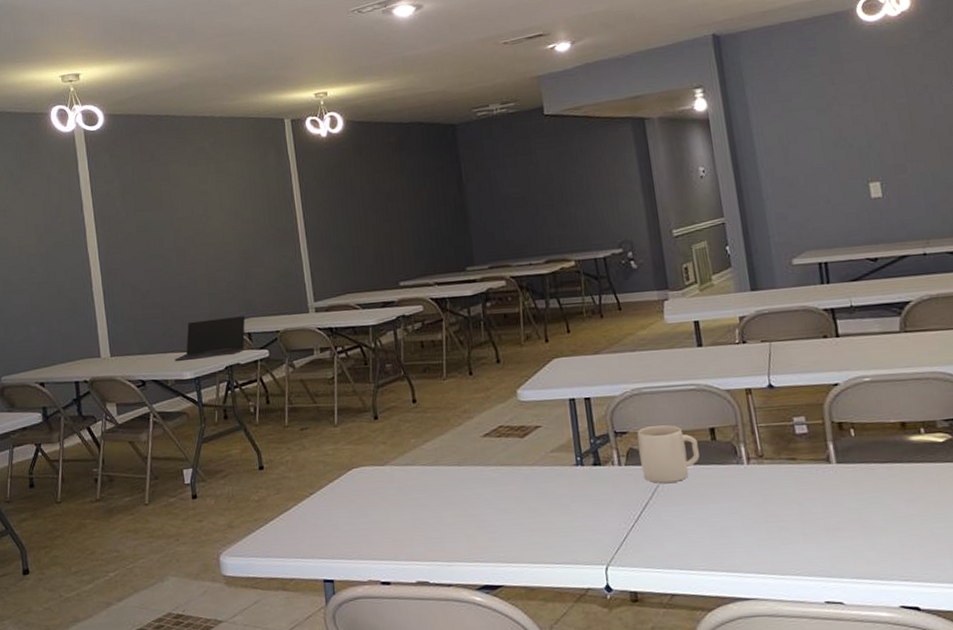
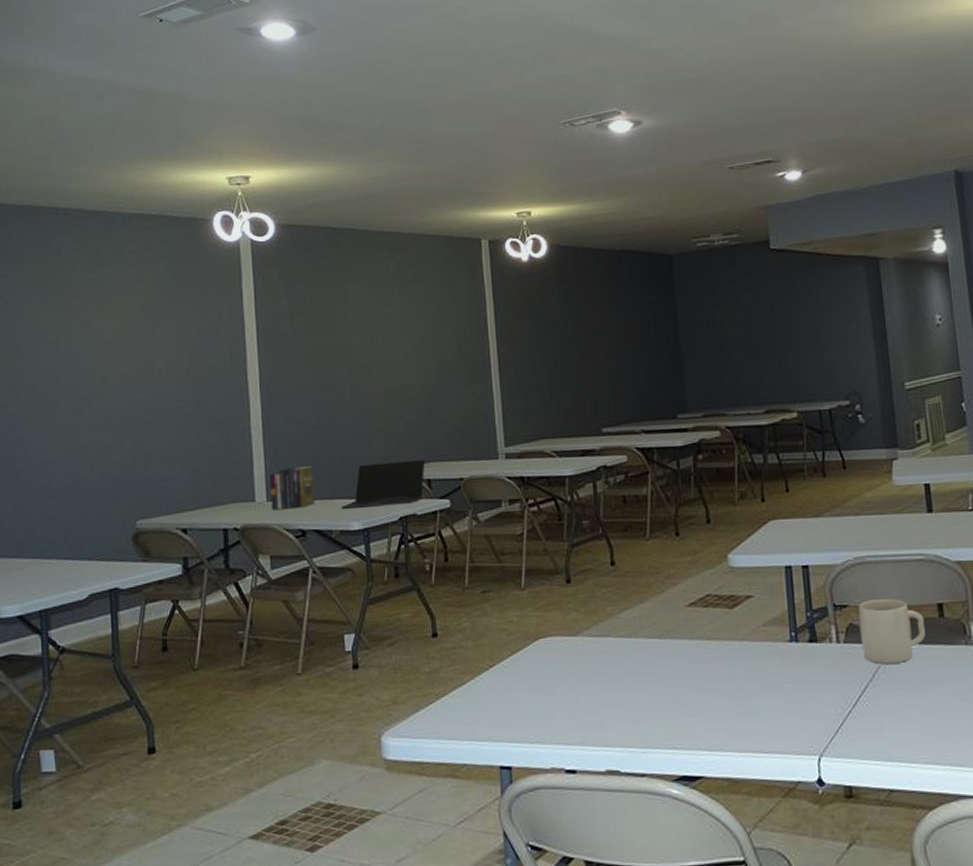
books: none [111,325,152,364] -> present [269,466,315,510]

